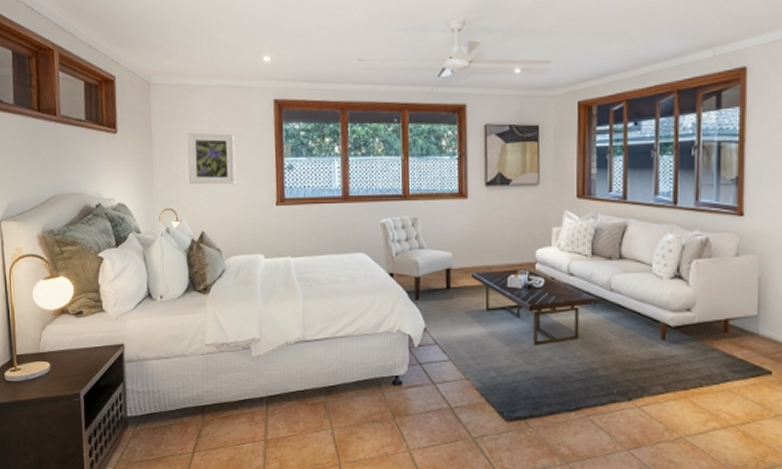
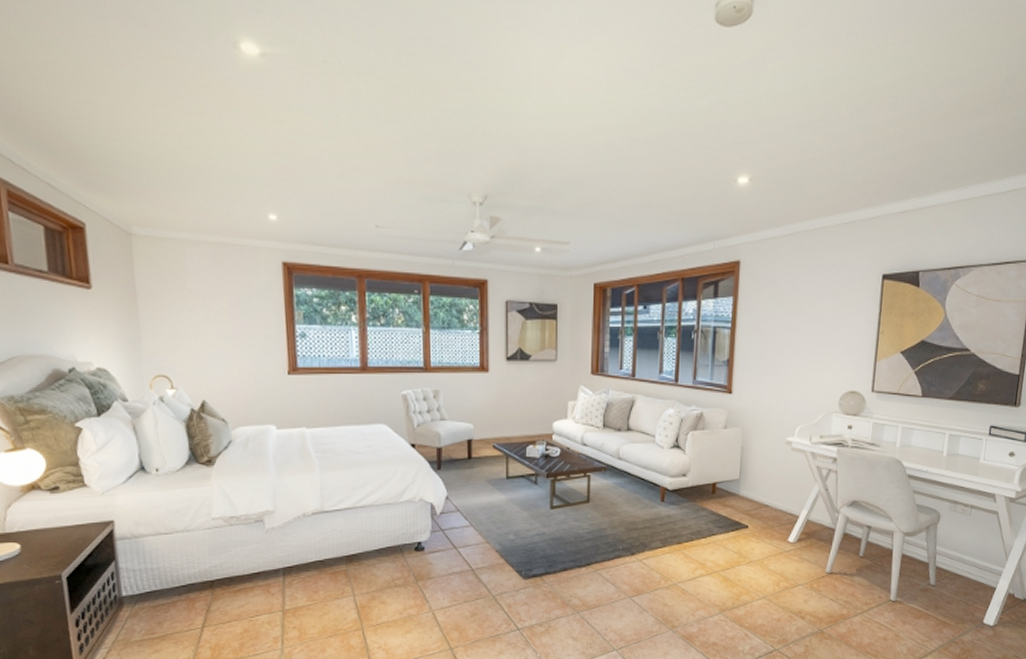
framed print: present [187,132,236,185] -> none [180,293,241,351]

